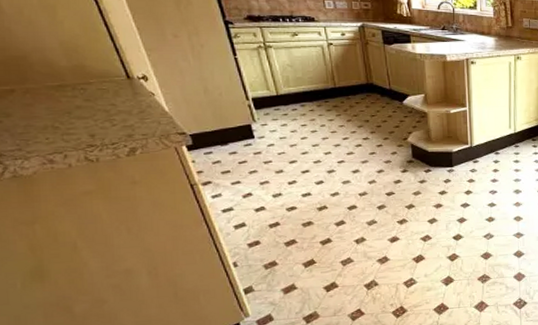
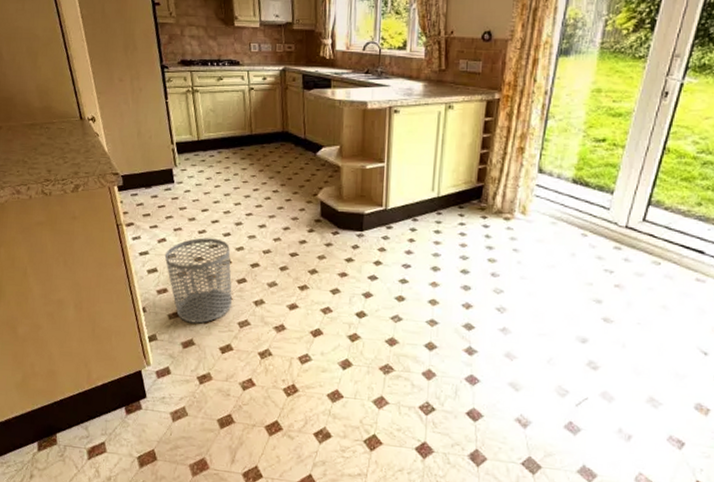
waste bin: none [252,187,332,270] -> present [164,237,232,324]

